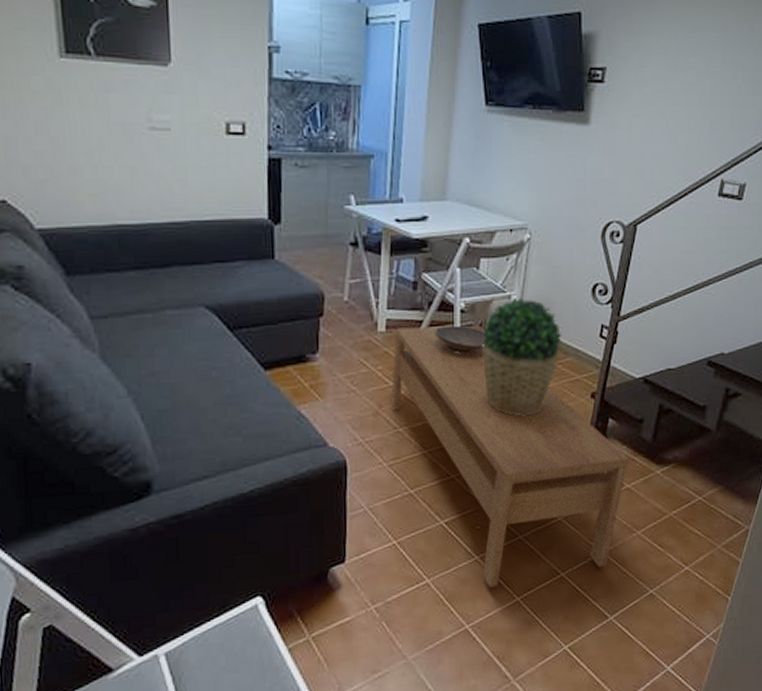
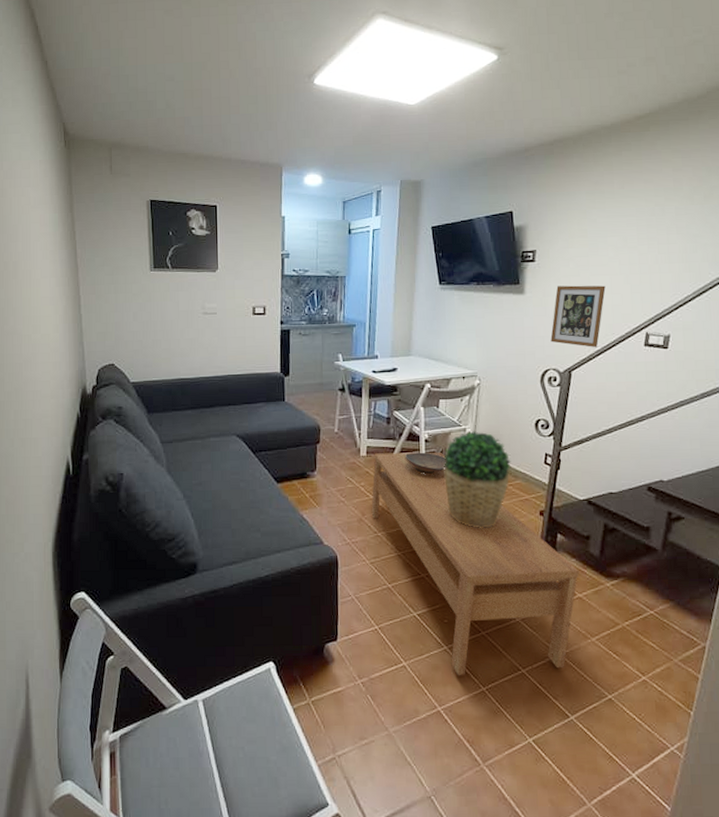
picture frame: none [616,116,682,196] -> present [550,285,606,347]

